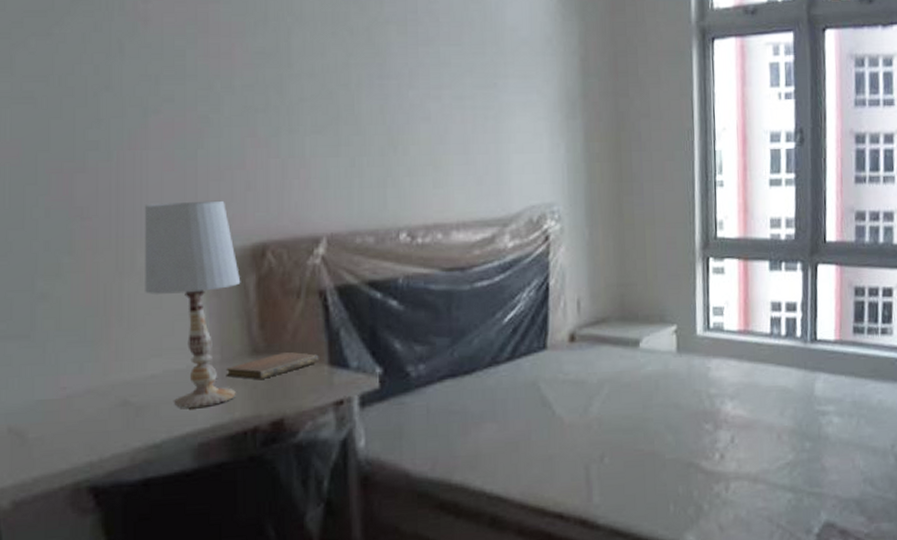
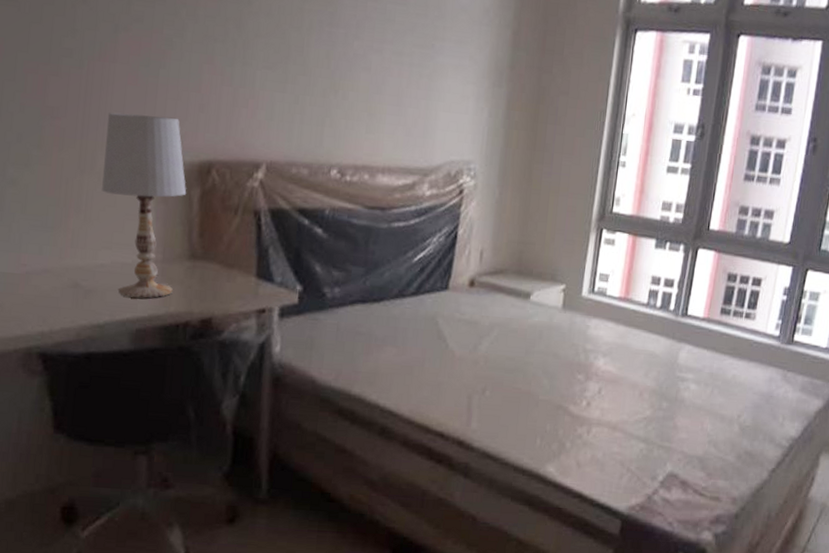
notebook: present [226,351,319,380] -> none [165,260,248,282]

